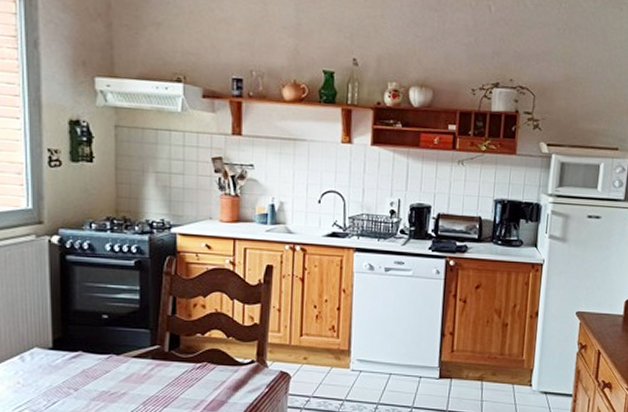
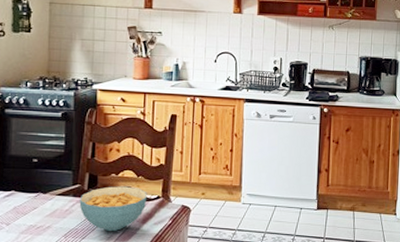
cereal bowl: none [159,348,240,399] -> present [79,186,148,231]

